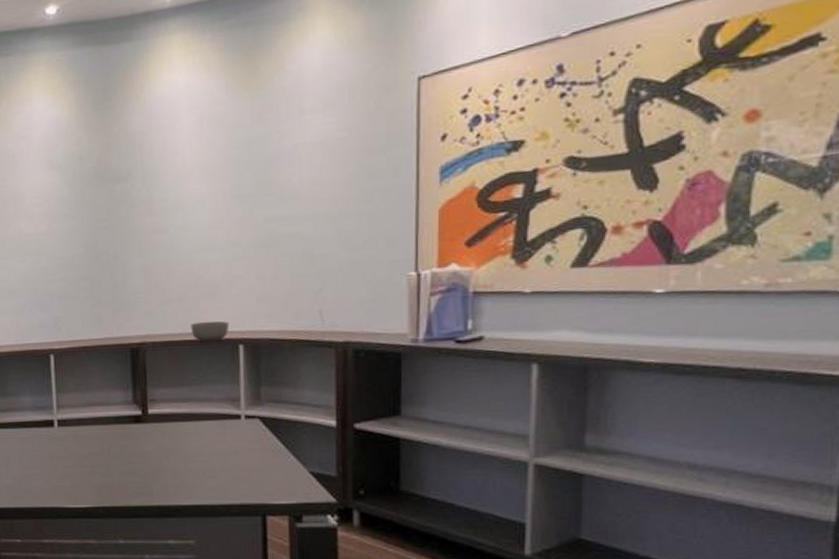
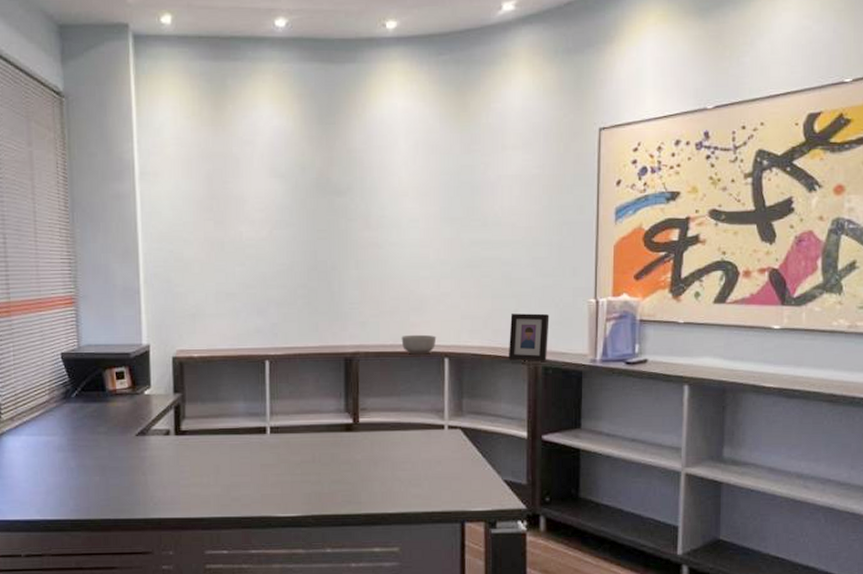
picture frame: none [311,291,360,344] -> present [508,313,550,362]

